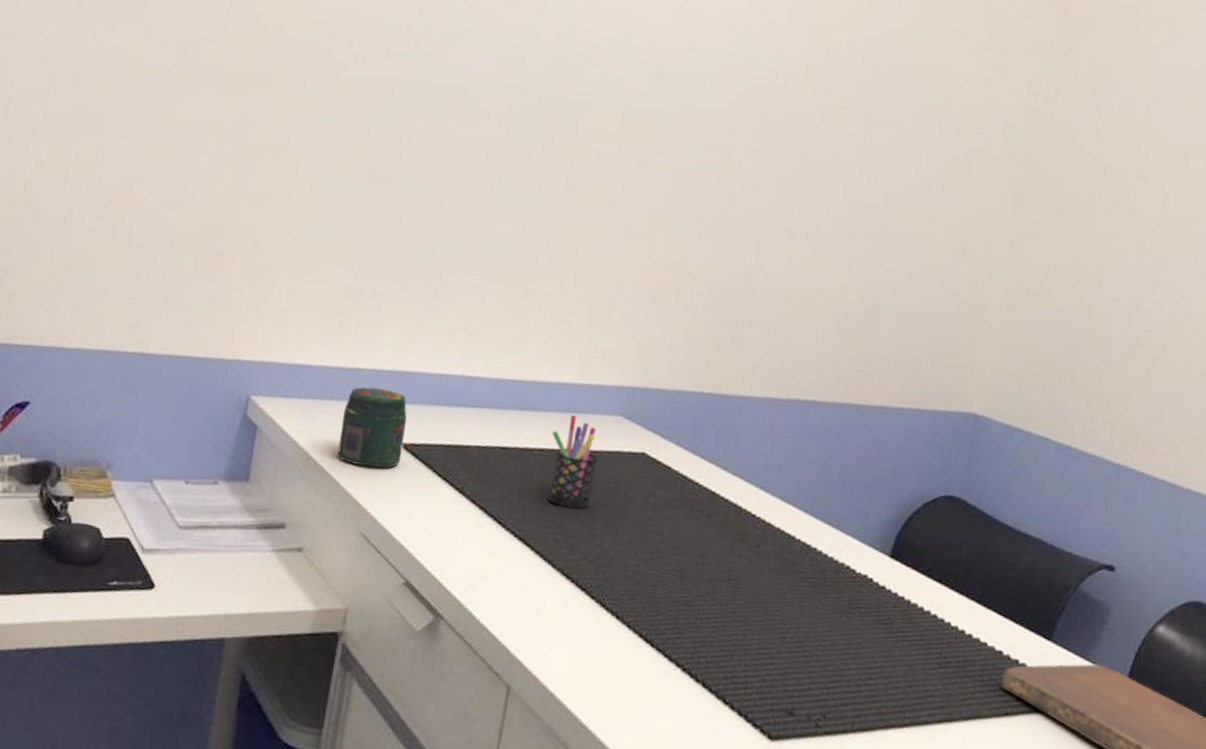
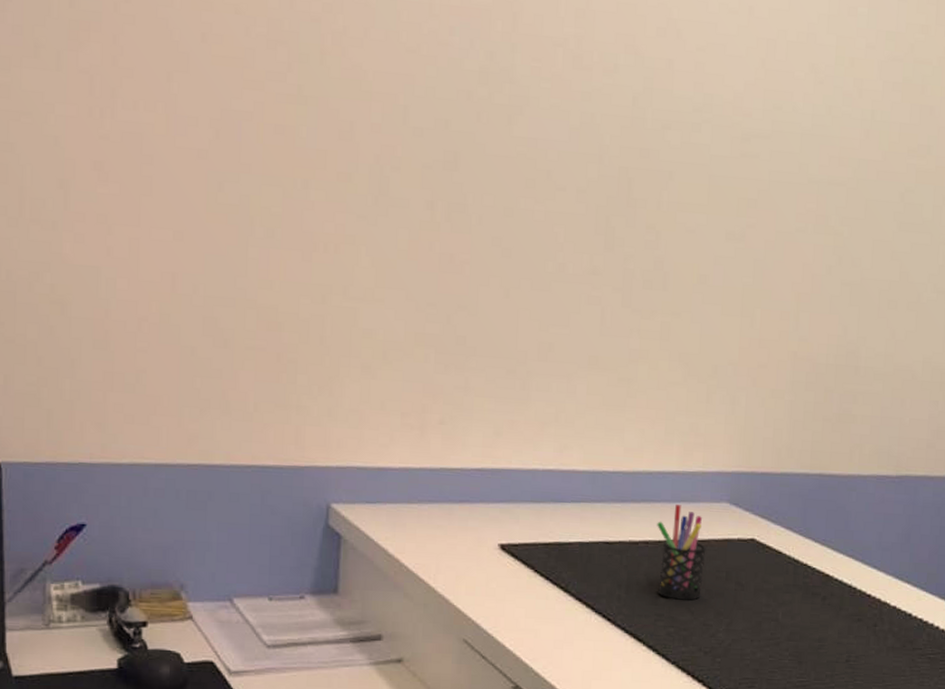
jar: present [337,387,407,468] -> none [431,487,503,571]

